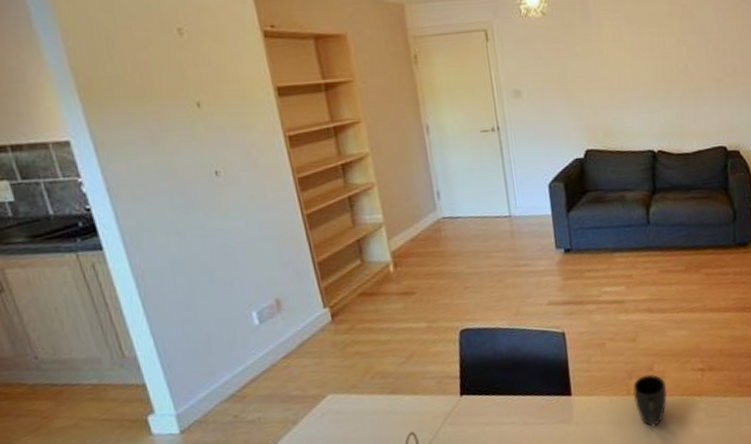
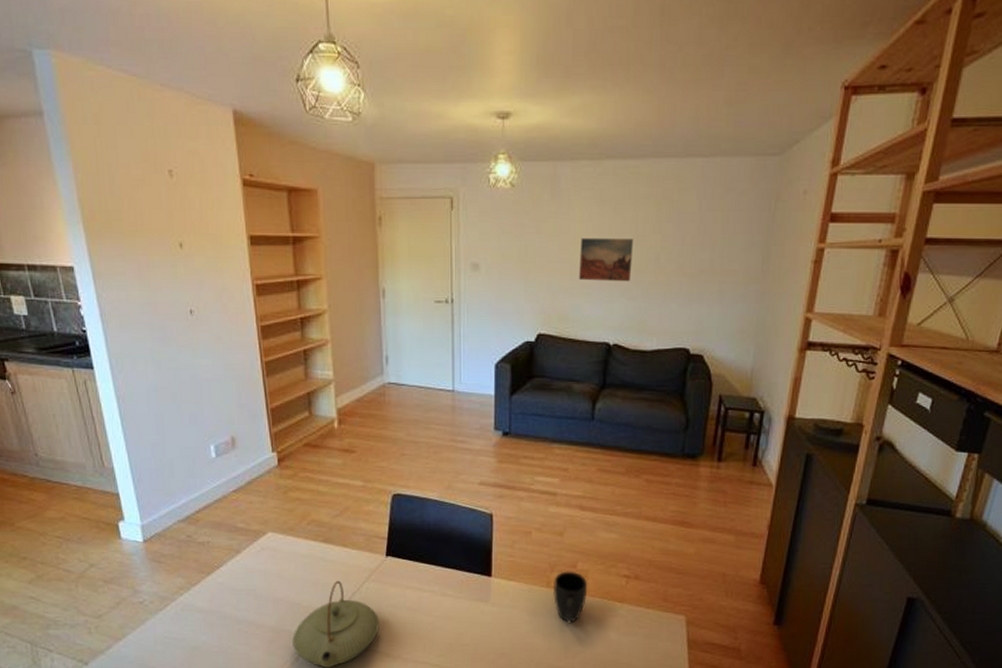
wall art: none [615,53,665,96] -> present [579,237,634,282]

